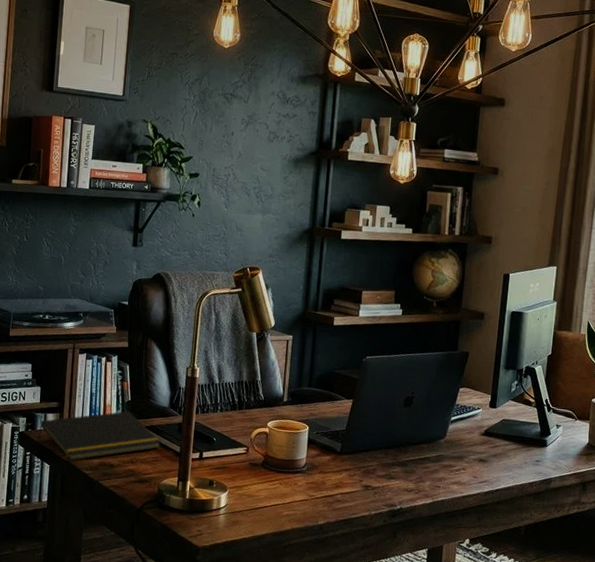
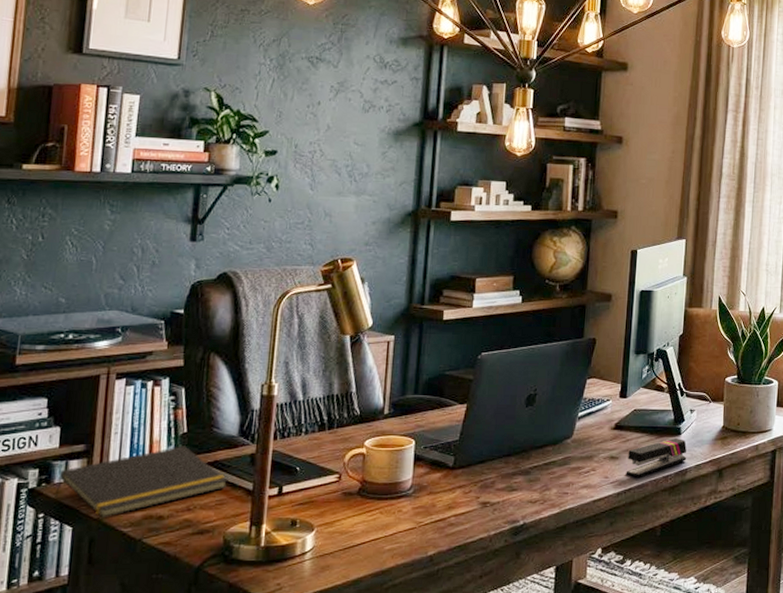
stapler: none [493,449,552,482] -> present [626,438,687,478]

